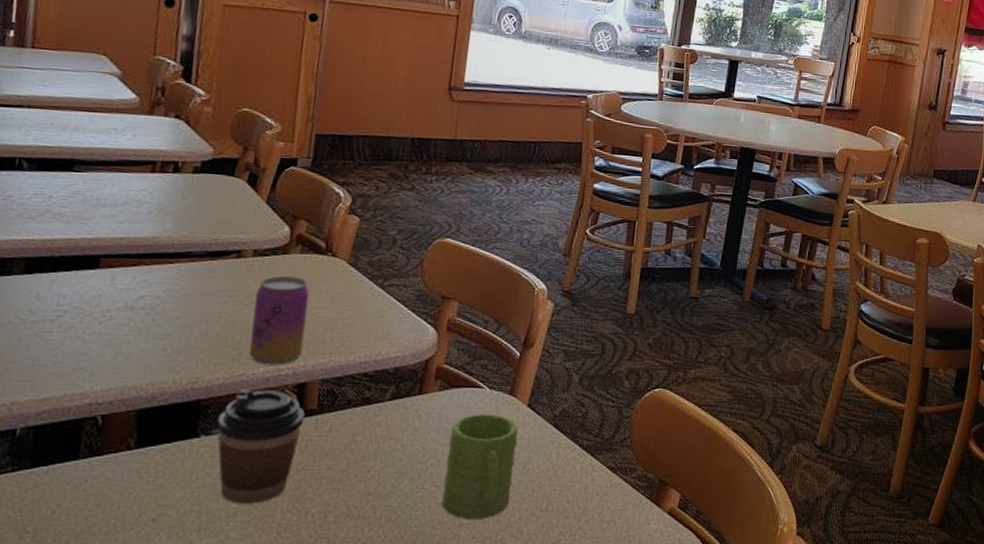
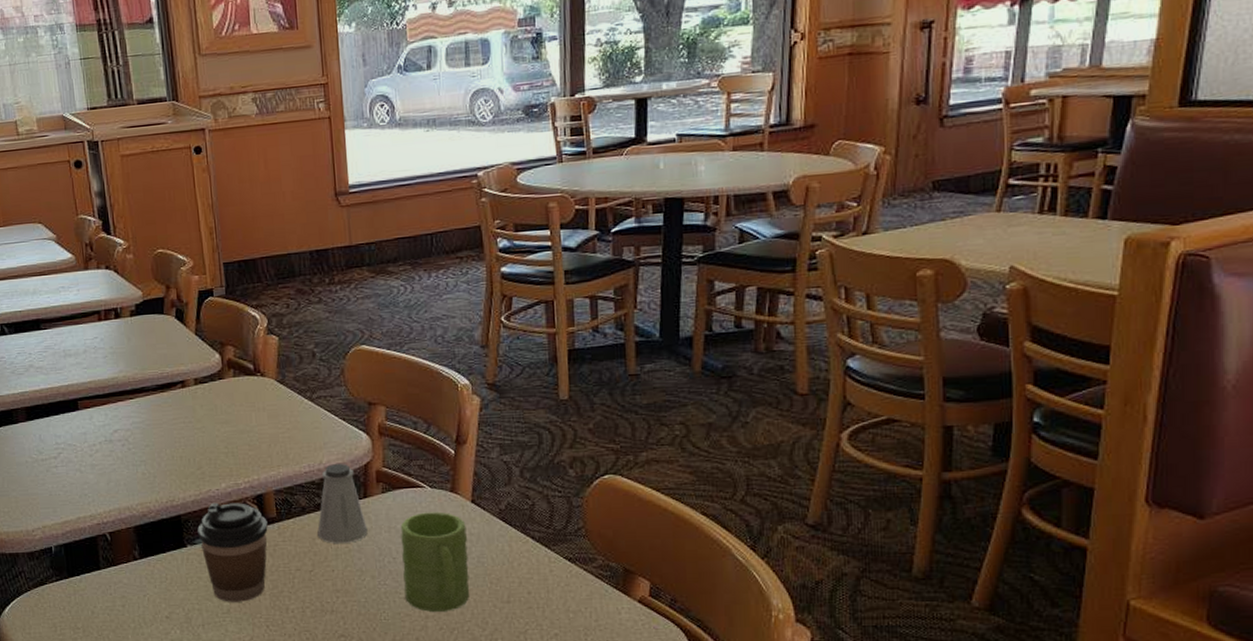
beverage can: present [248,276,309,365] -> none [204,399,254,481]
saltshaker: none [359,355,416,442] -> present [317,463,368,543]

